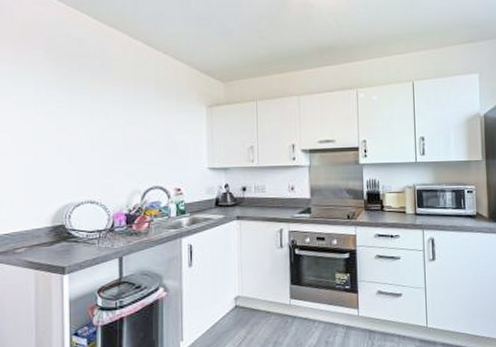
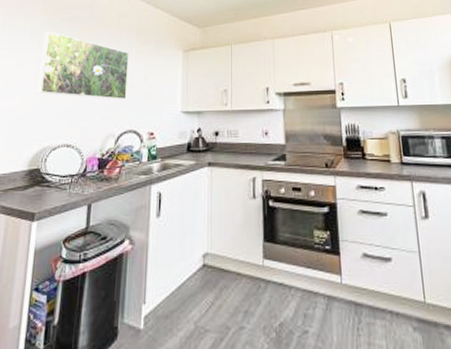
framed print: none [51,82,150,156] -> present [37,31,129,100]

